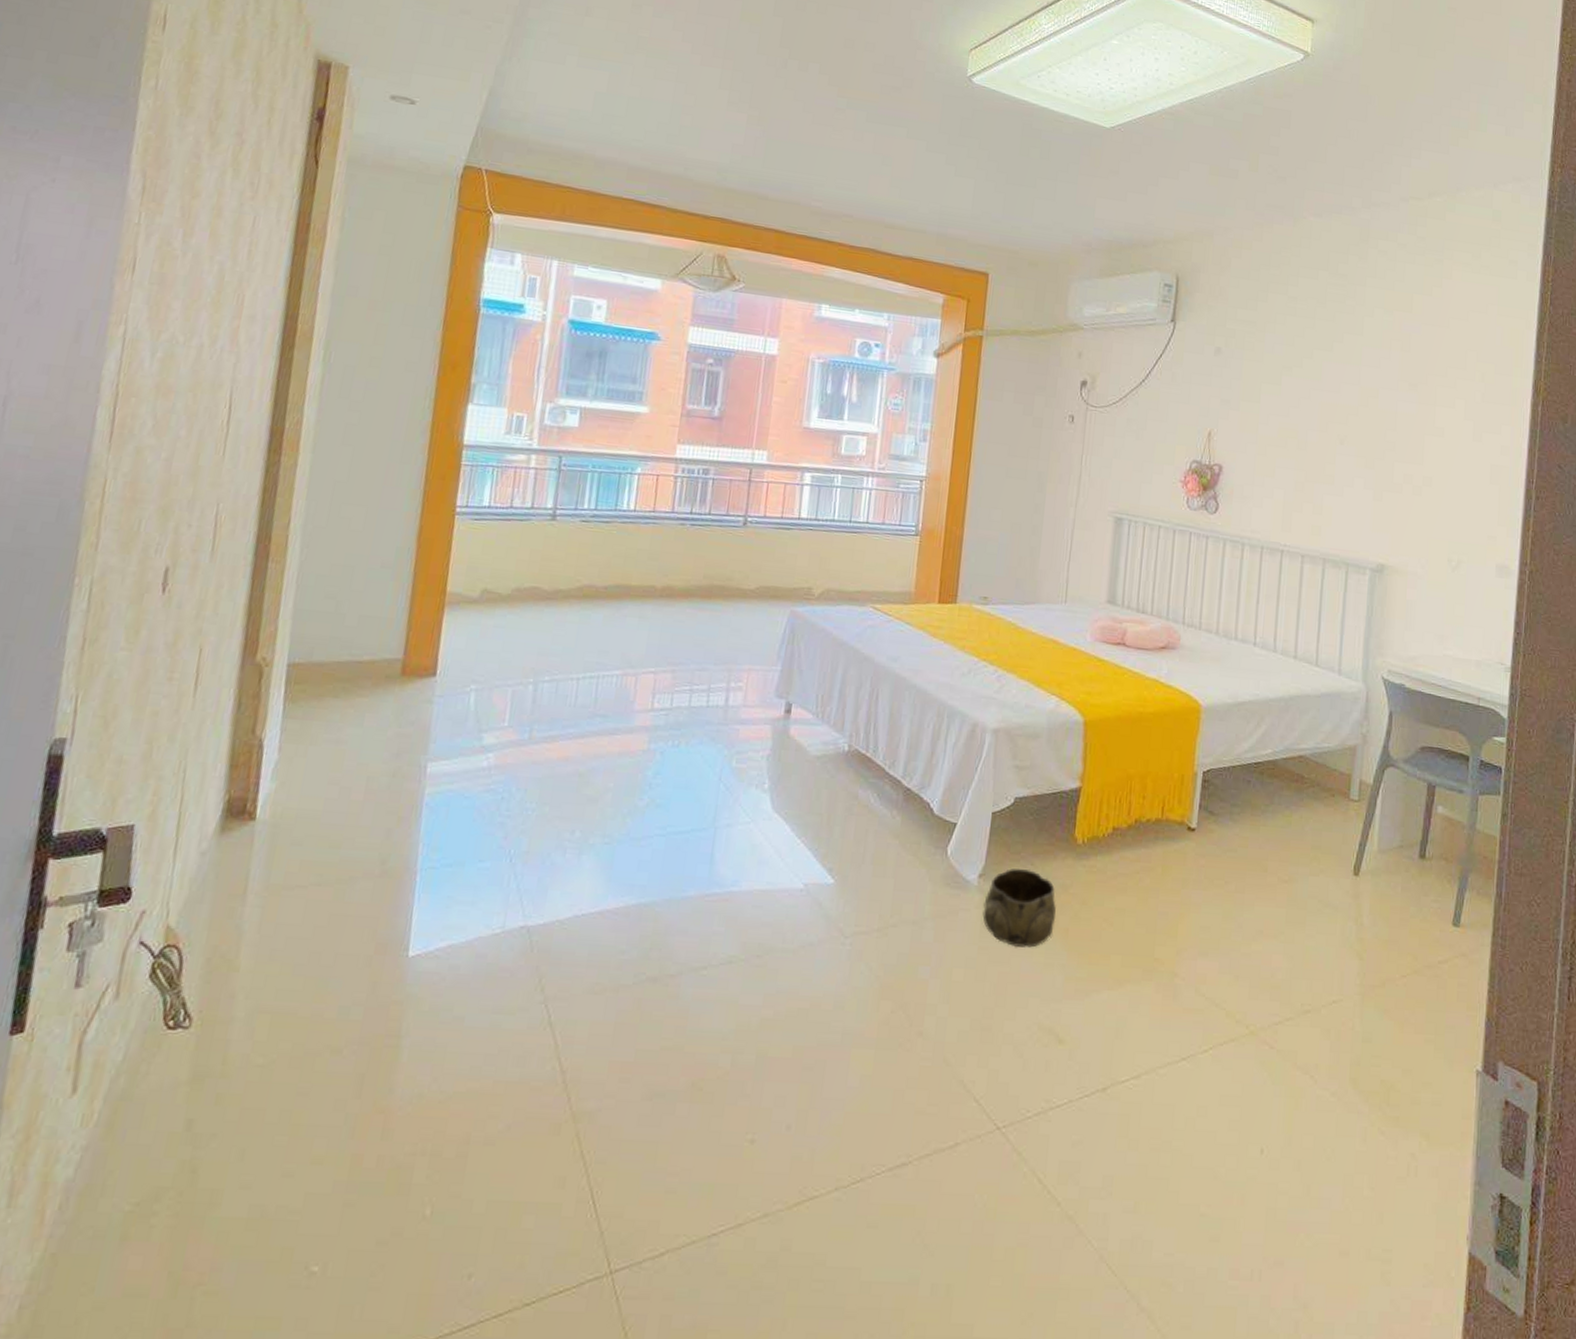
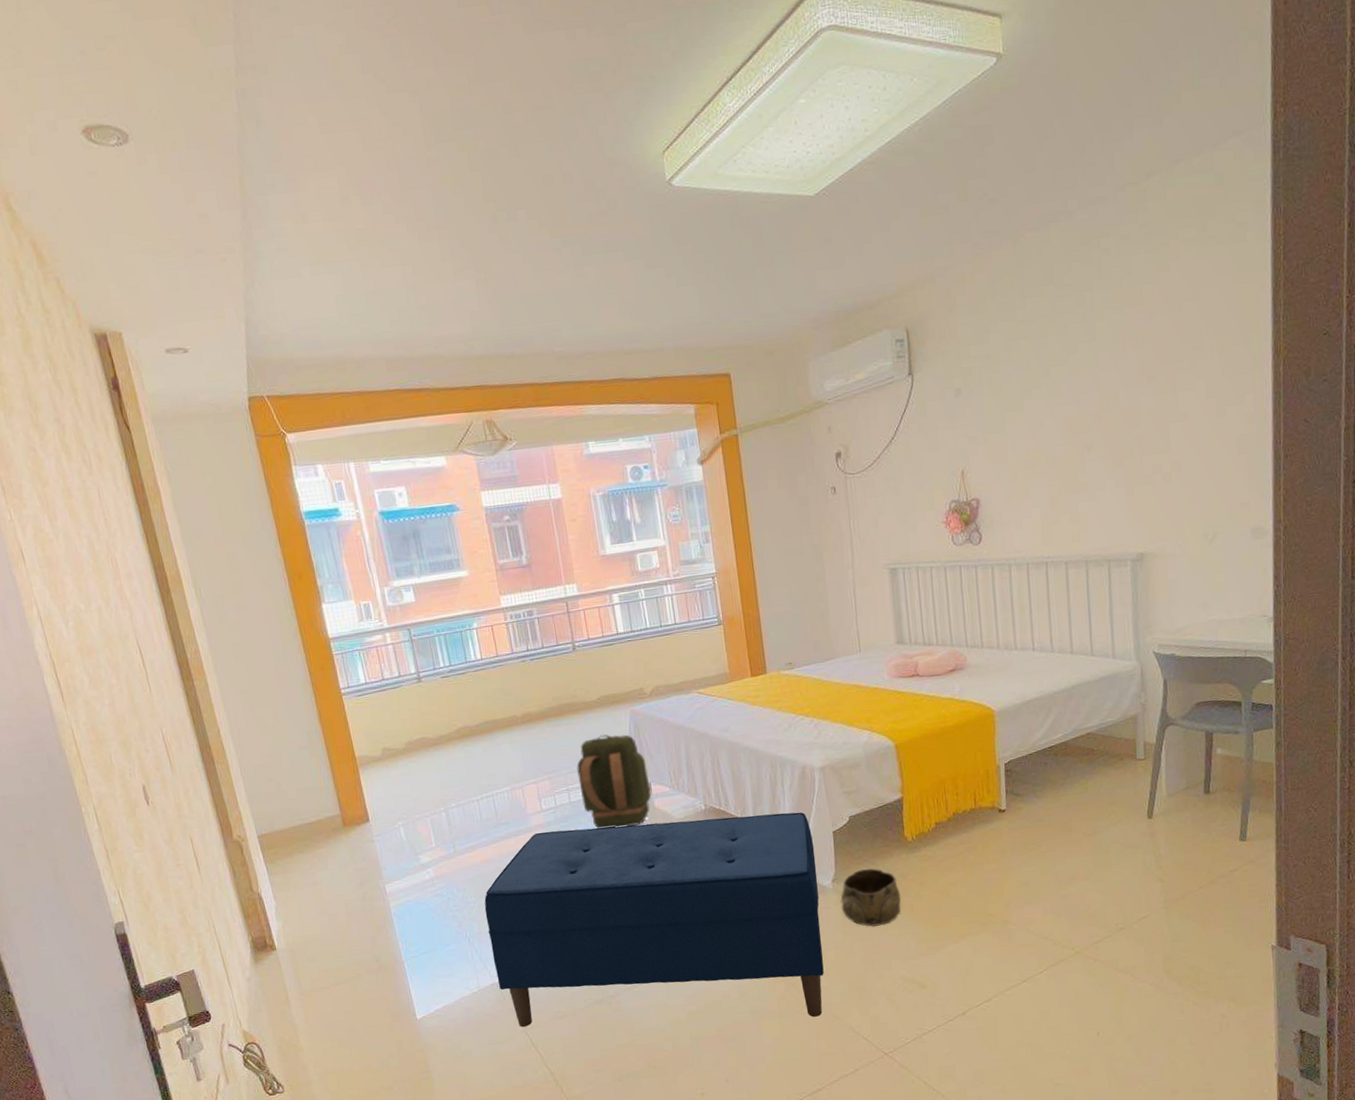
bench: none [530,736,968,1057] -> present [484,812,824,1027]
backpack: none [704,631,793,753] -> present [576,734,652,829]

